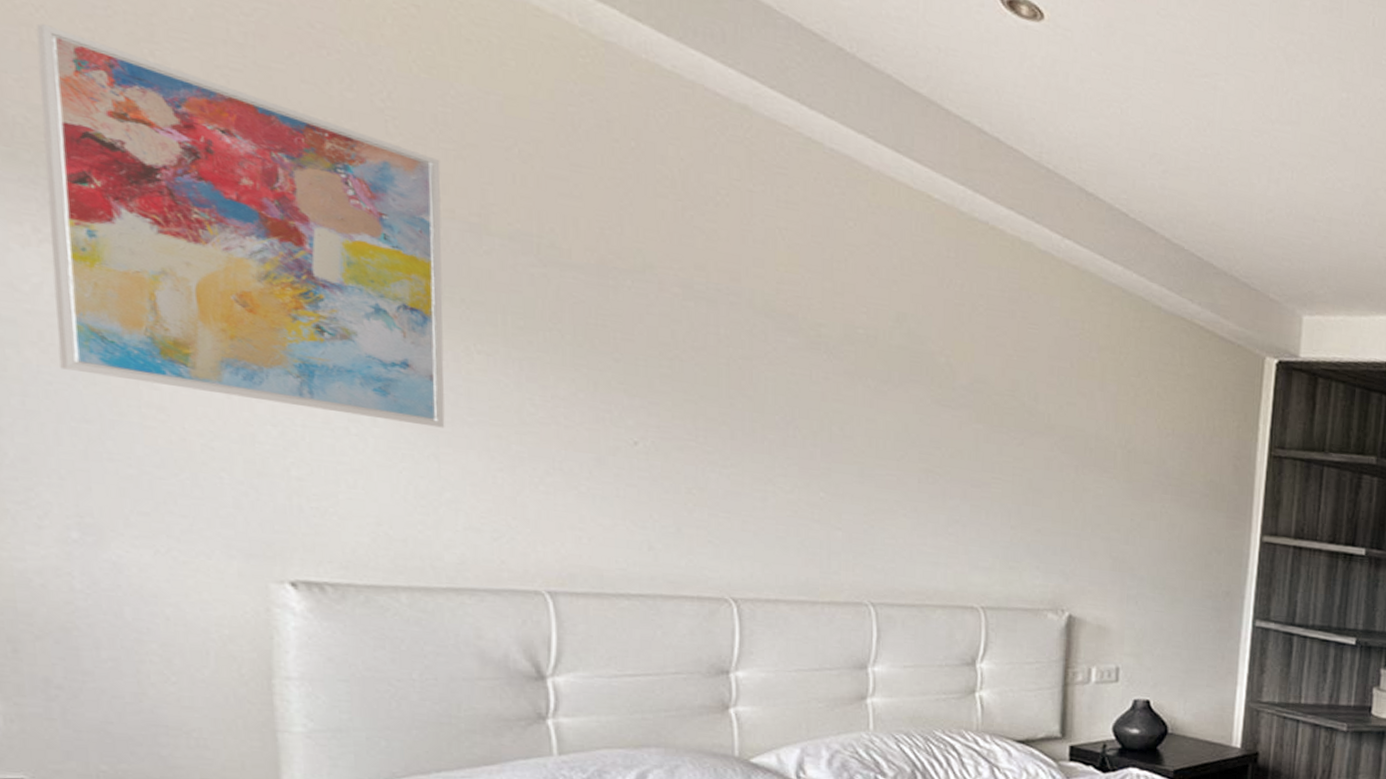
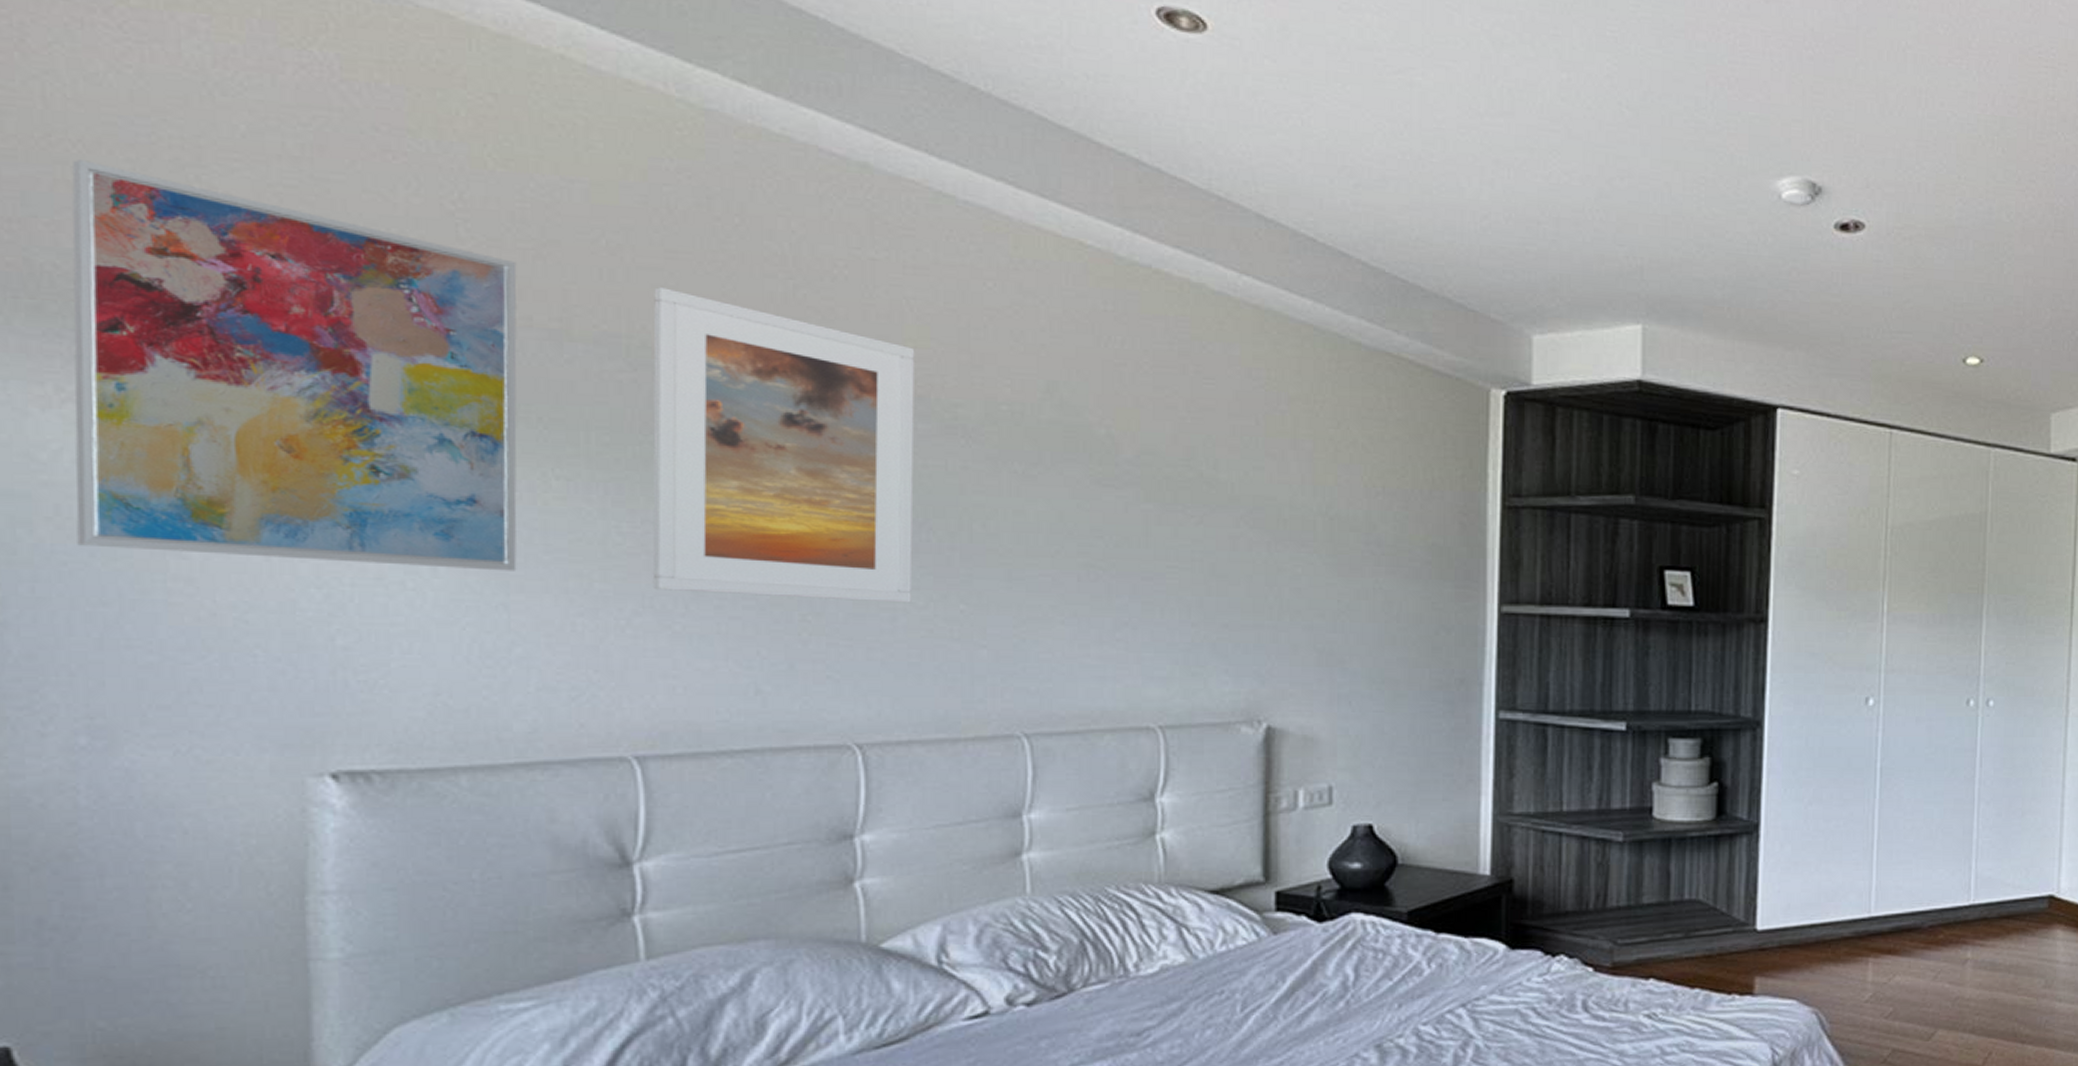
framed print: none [560,195,786,487] -> present [652,287,915,603]

